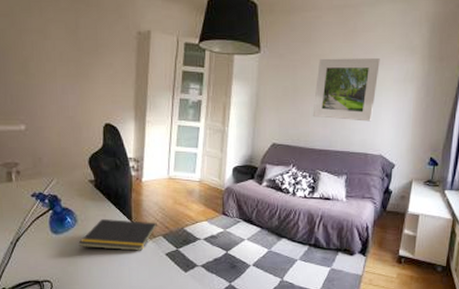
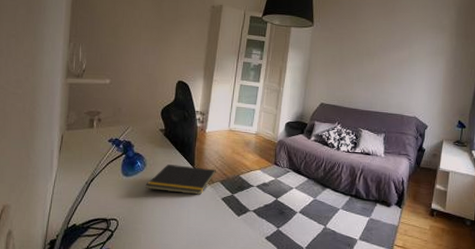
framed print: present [312,58,380,122] -> none [356,33,415,88]

